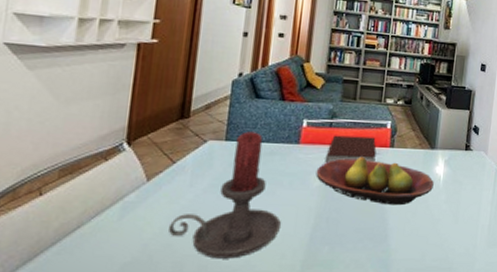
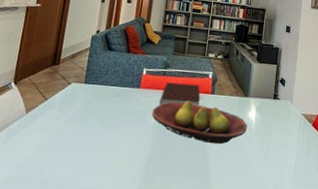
candle holder: present [169,131,281,259] -> none [39,77,123,181]

